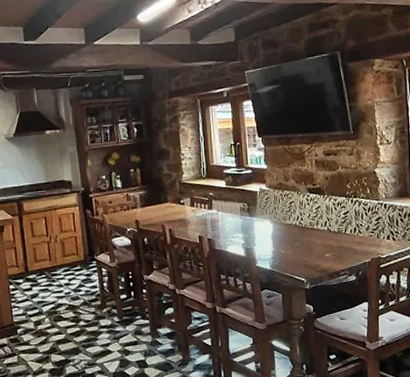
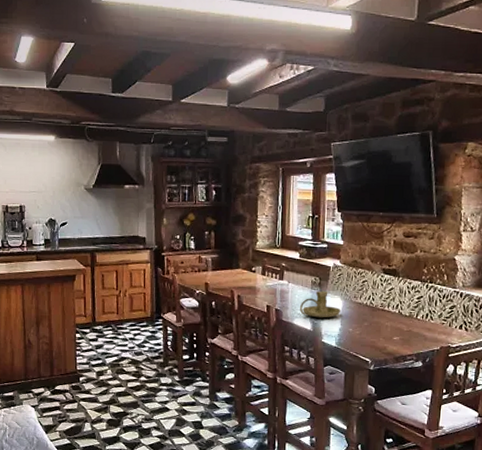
candle holder: none [231,215,271,243] -> present [299,290,340,318]

